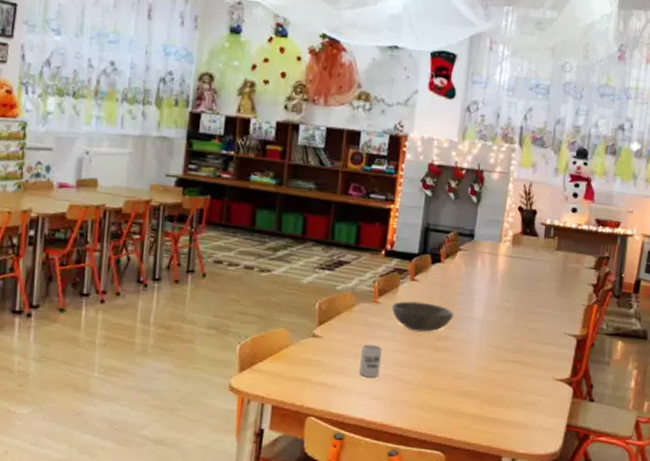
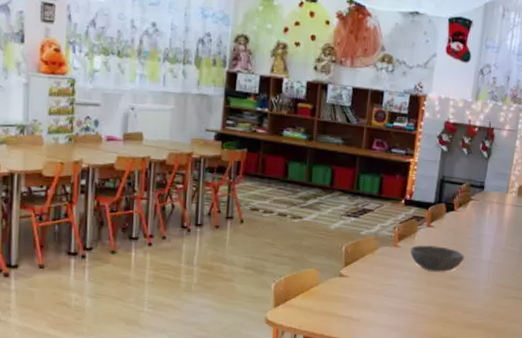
cup: present [358,344,382,378] -> none [380,283,401,312]

